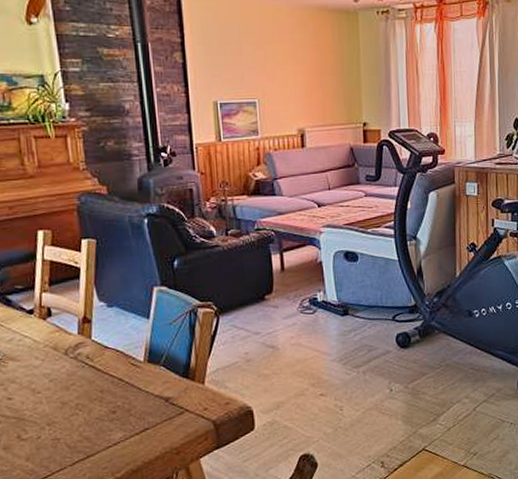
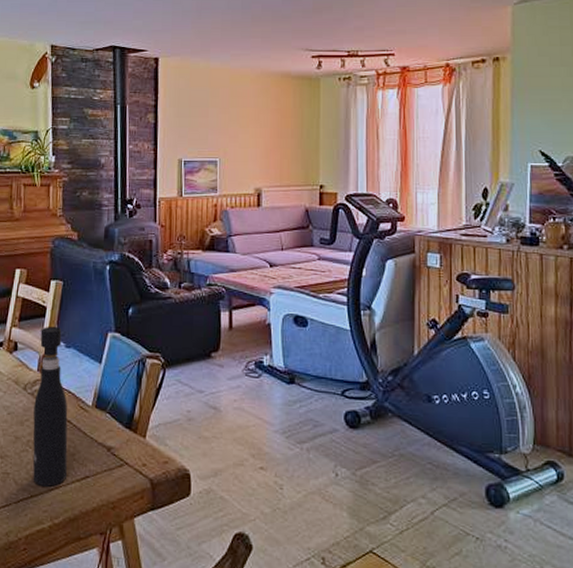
pepper grinder: none [76,286,124,446] -> present [32,326,68,487]

